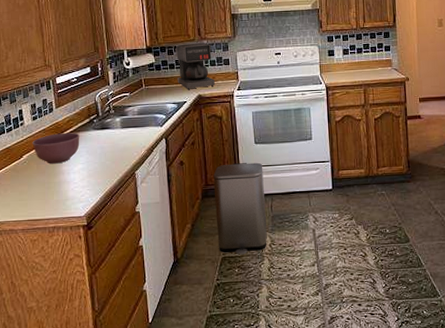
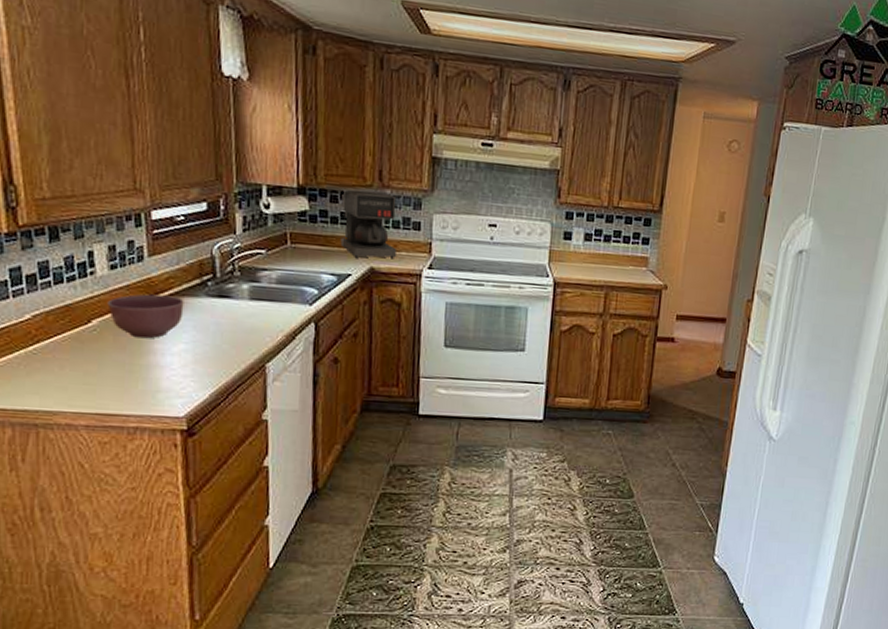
pedal bin: present [213,162,267,255] -> none [377,370,452,492]

